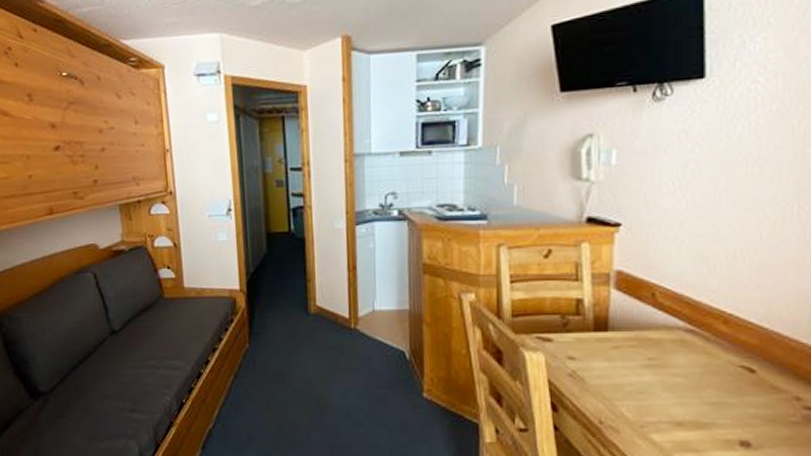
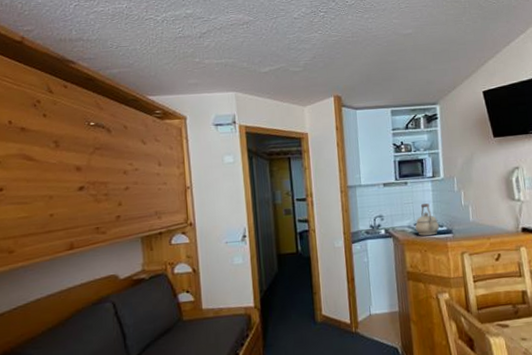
kettle: none [437,179,471,221] -> present [415,203,440,236]

